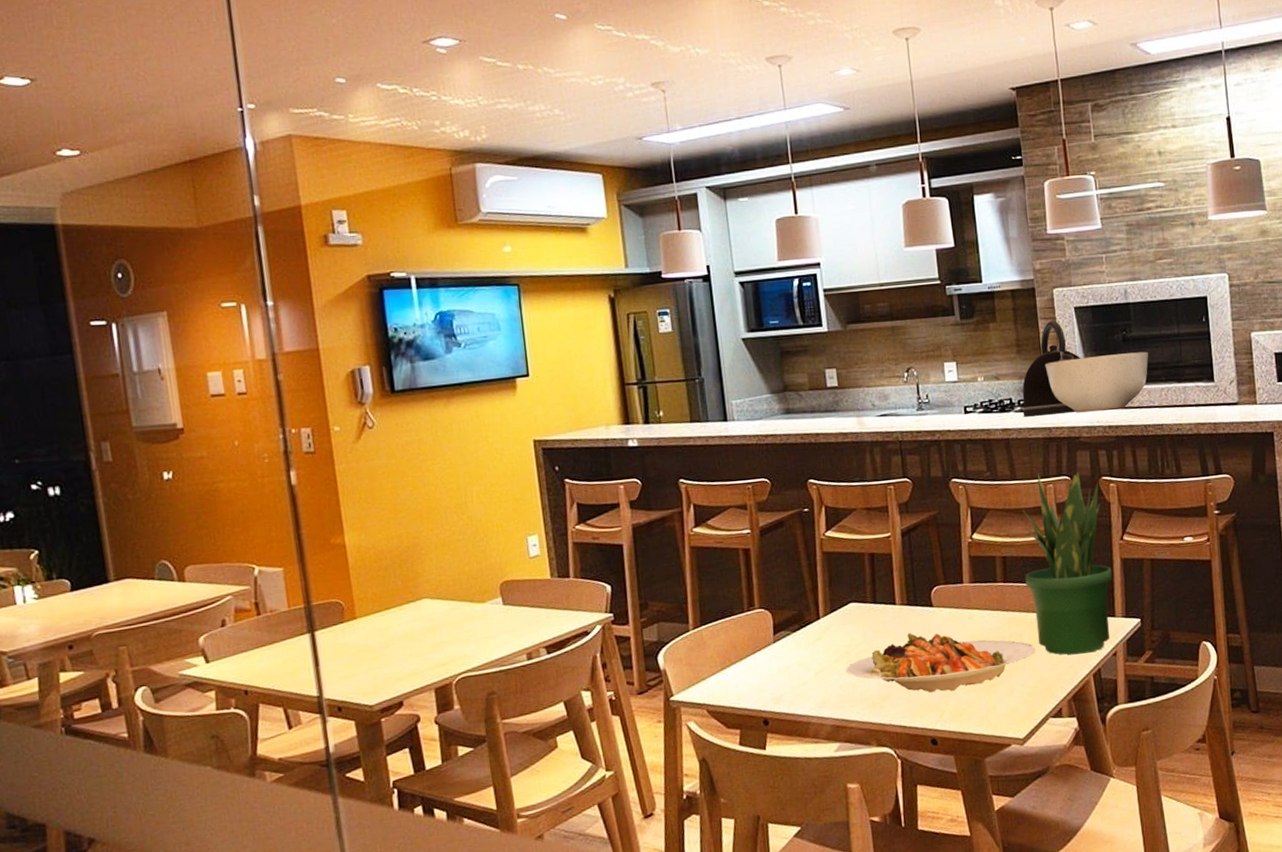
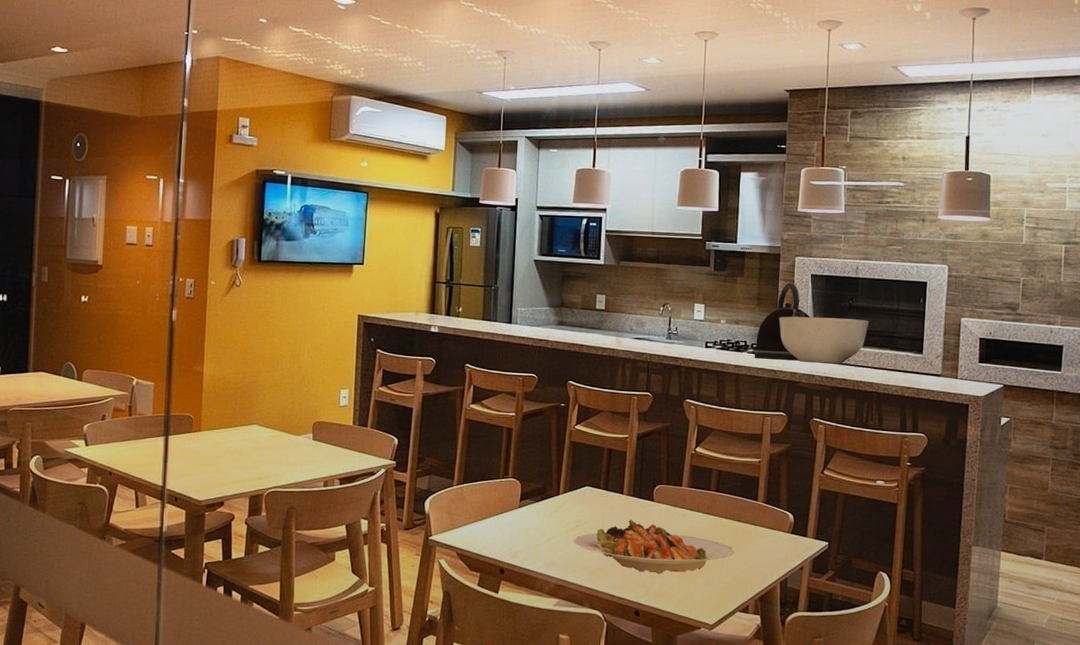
planter: present [1022,472,1112,655] -> none [734,407,810,563]

